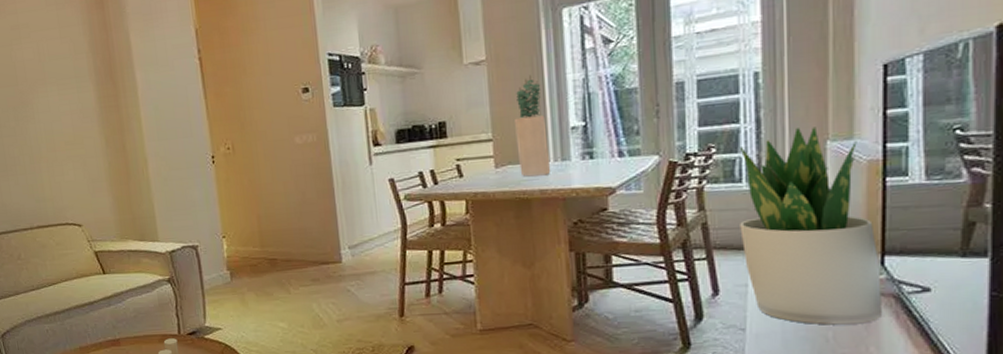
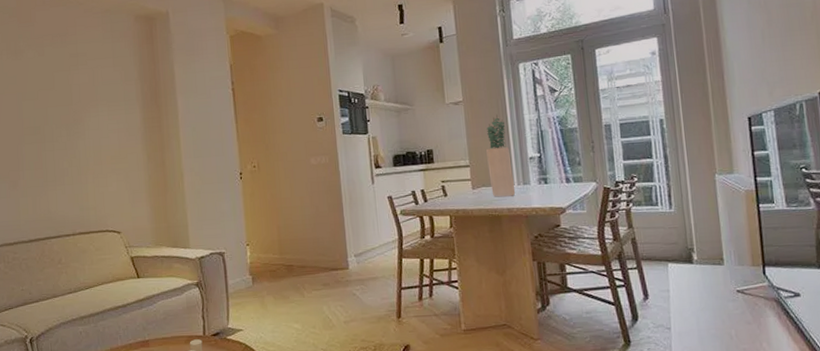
planter: present [739,126,881,325] -> none [654,163,768,325]

